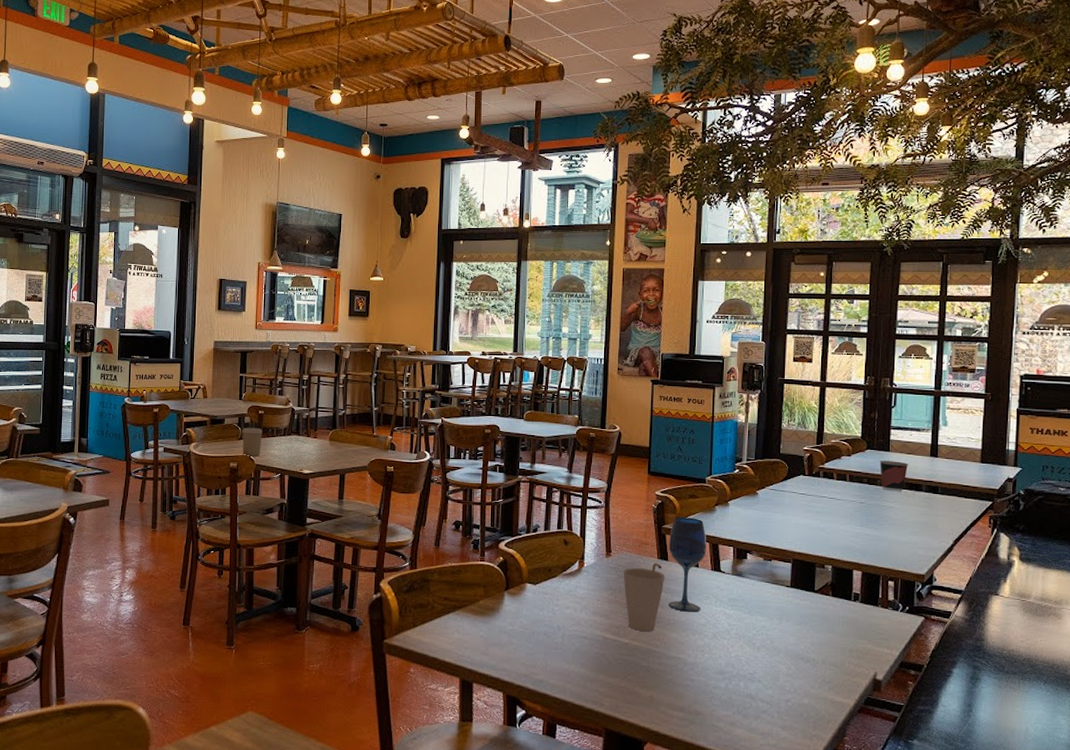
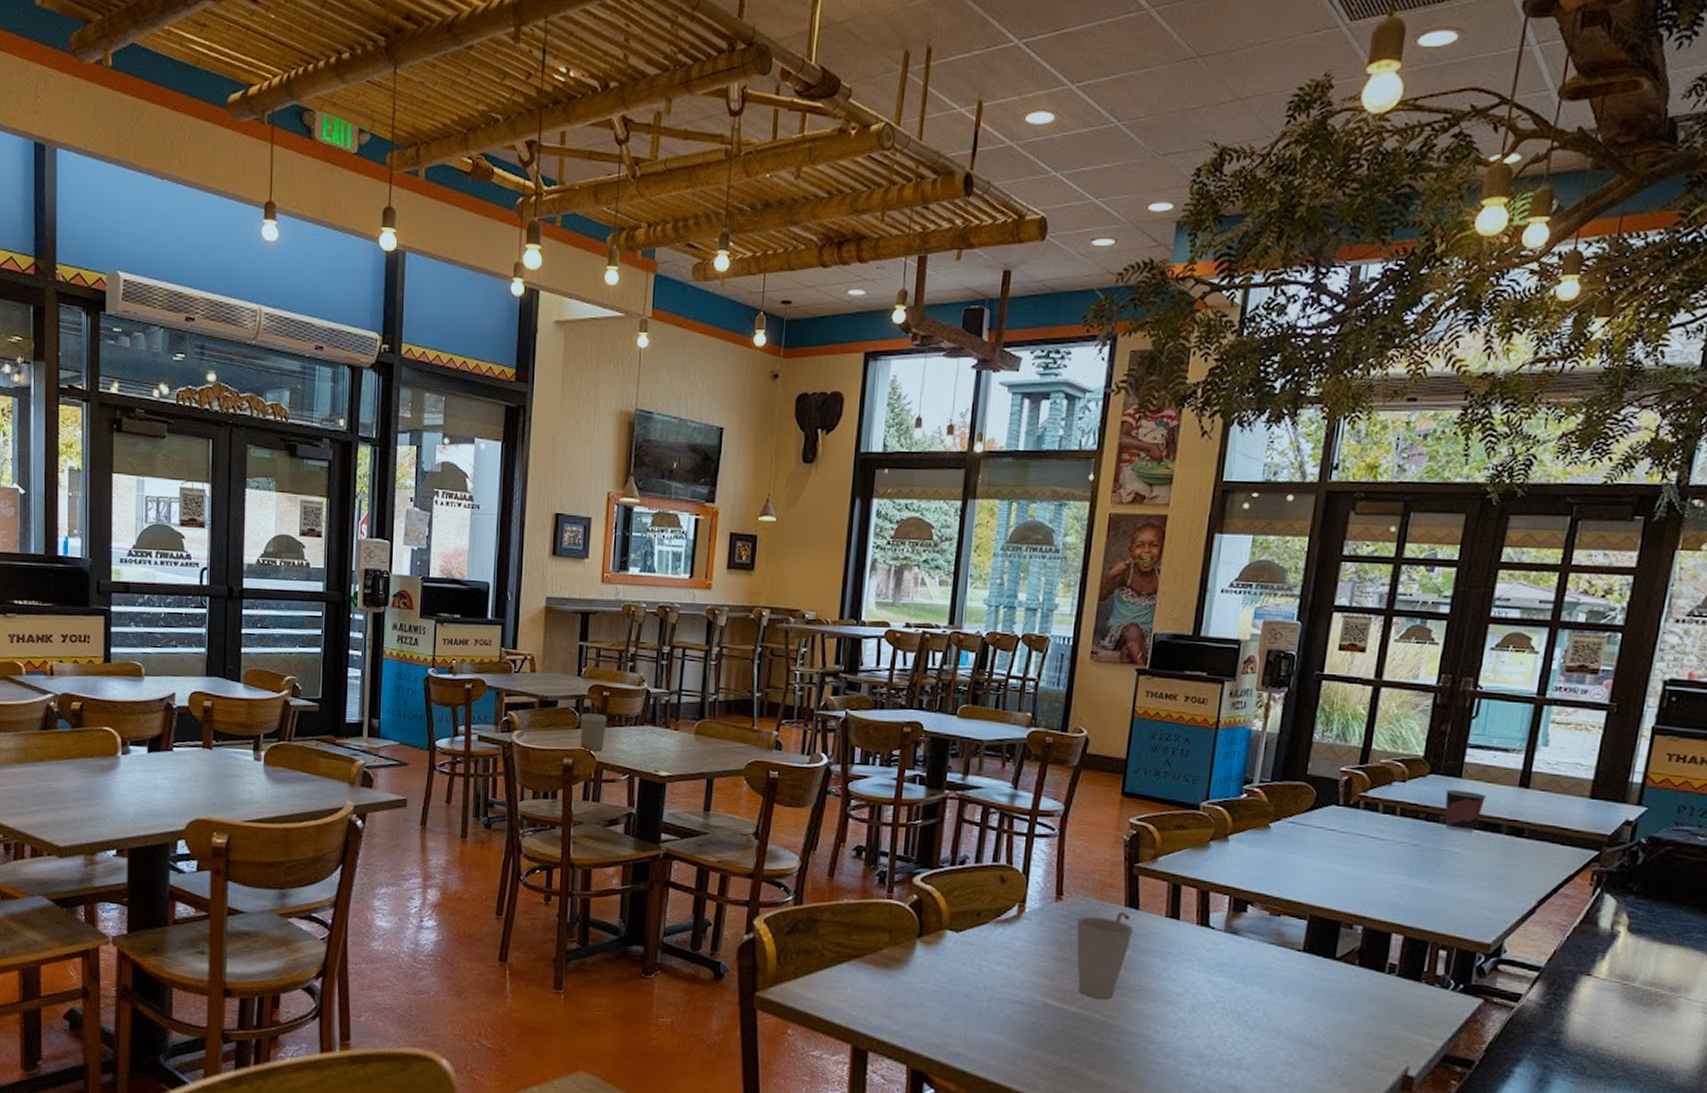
wineglass: present [668,517,707,612] -> none [1134,853,1194,978]

